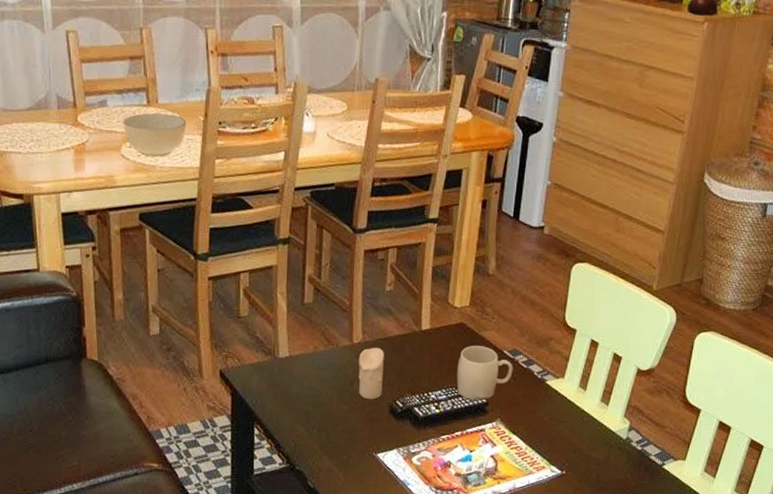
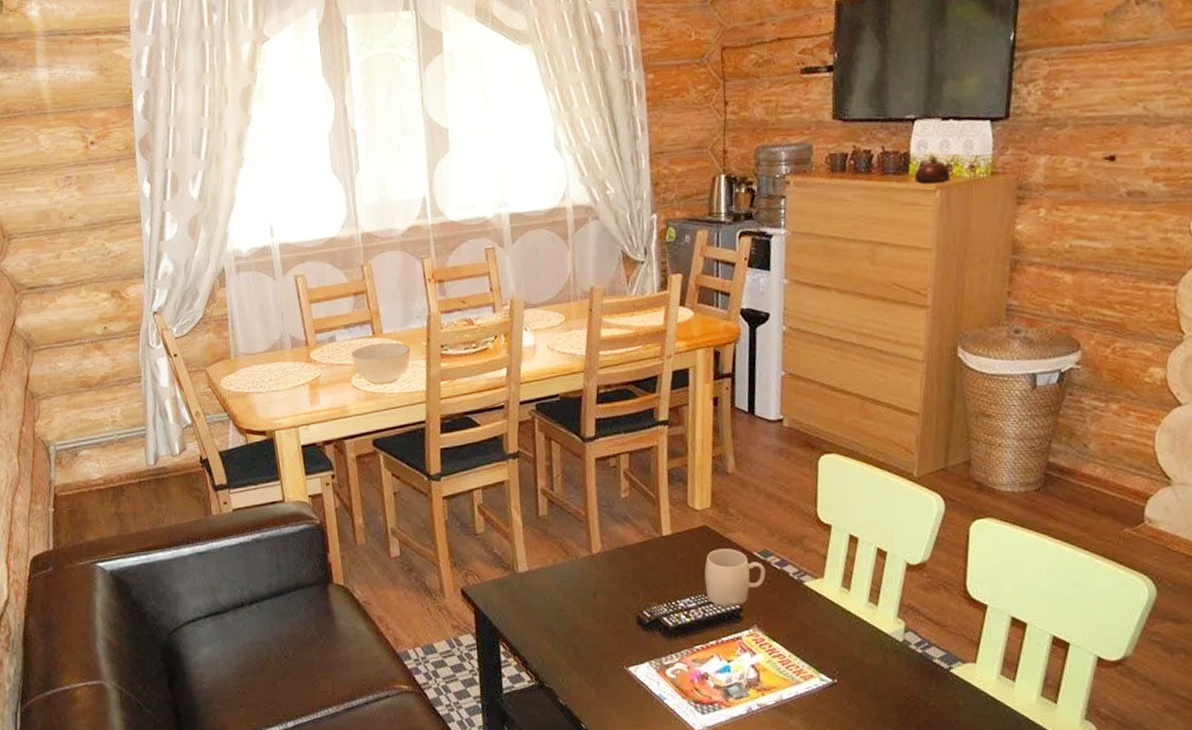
candle: present [358,347,384,400] -> none [600,556,628,611]

